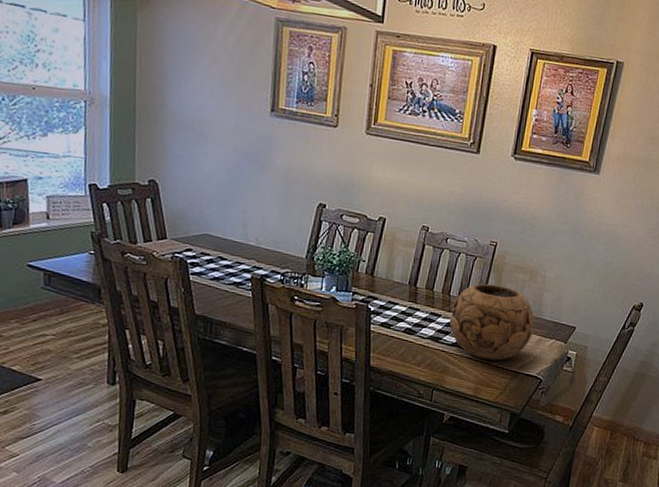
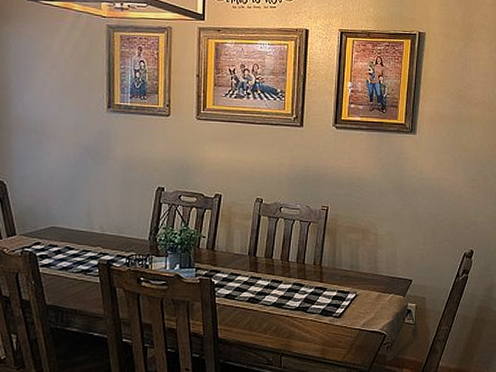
decorative bowl: present [449,283,535,361] -> none [291,247,372,320]

